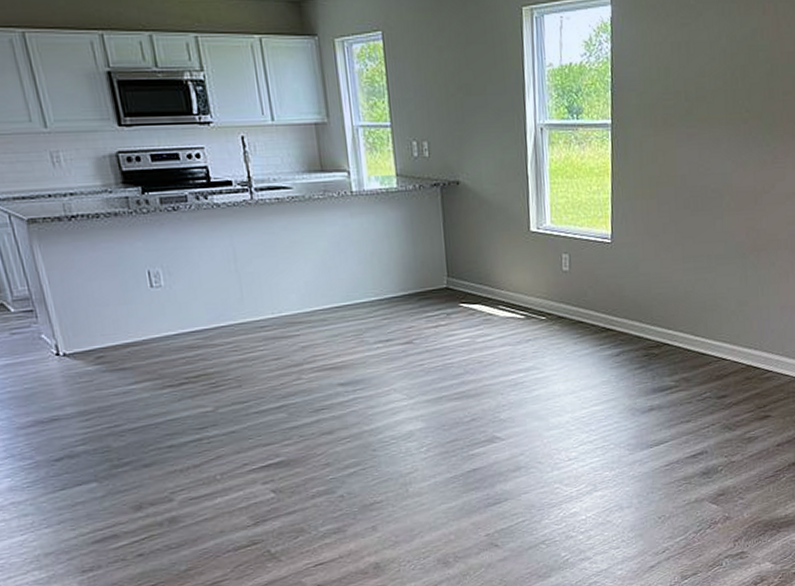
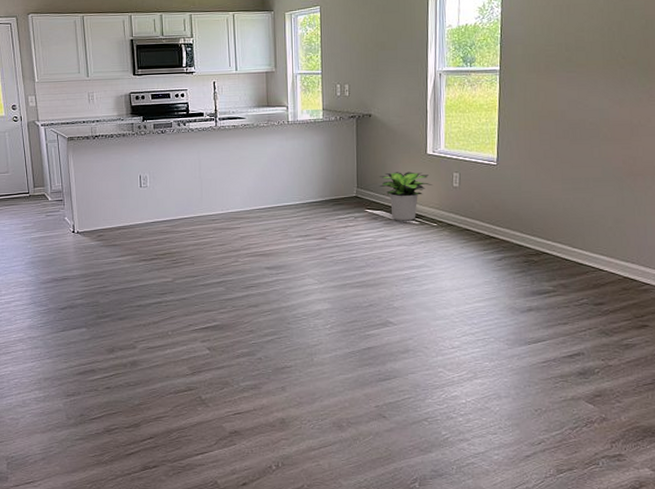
potted plant: none [474,254,539,316] -> present [379,171,433,221]

